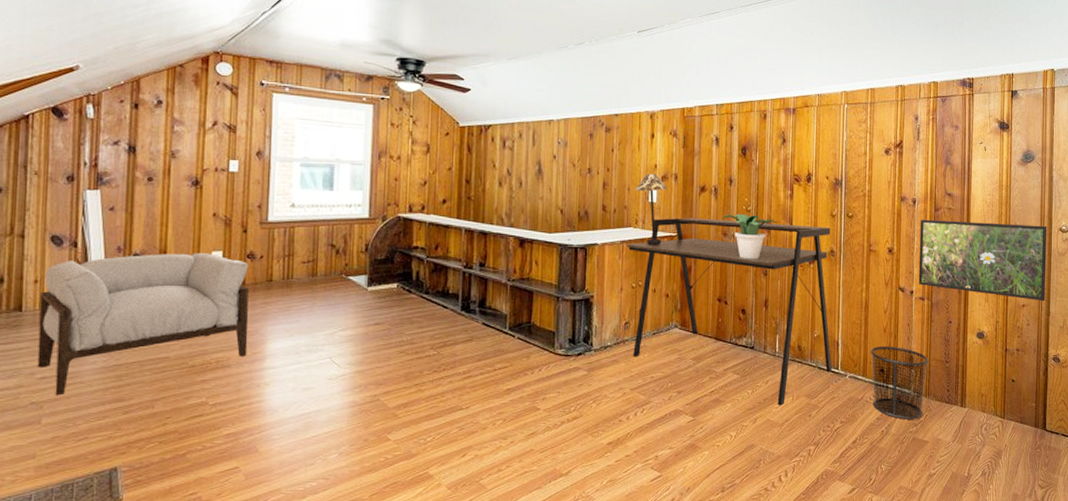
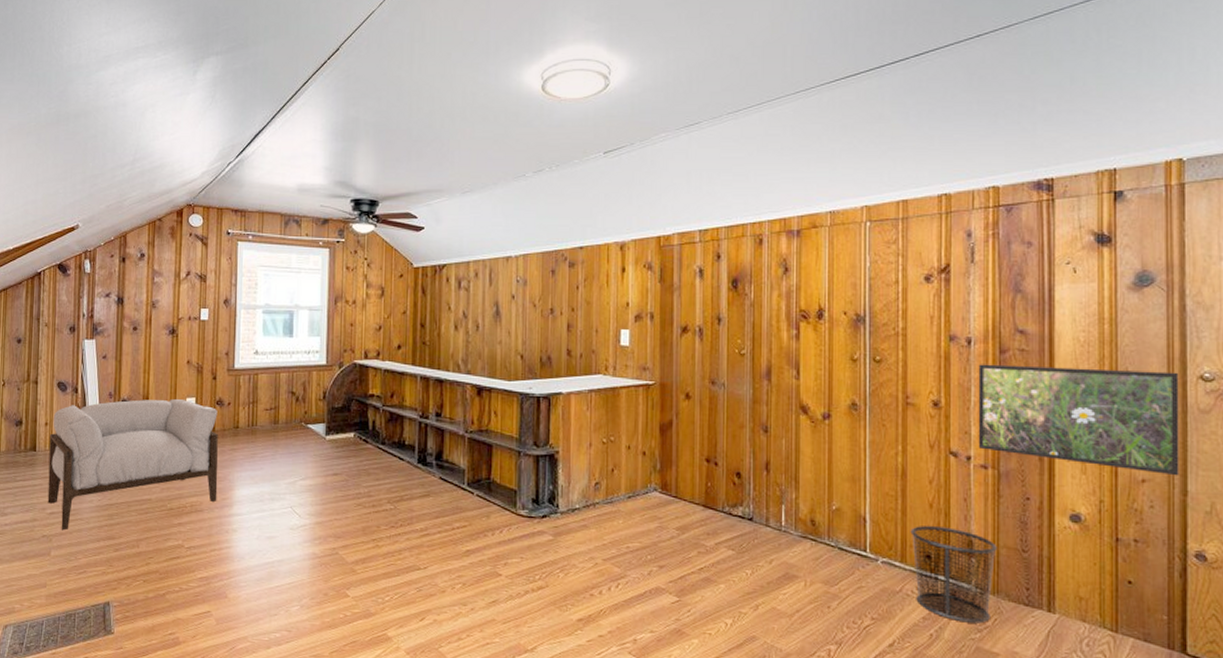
desk: present [627,217,832,406] -> none [596,363,858,592]
table lamp: present [635,173,667,245] -> none [604,312,642,395]
potted plant: present [721,213,777,259] -> none [707,358,779,412]

